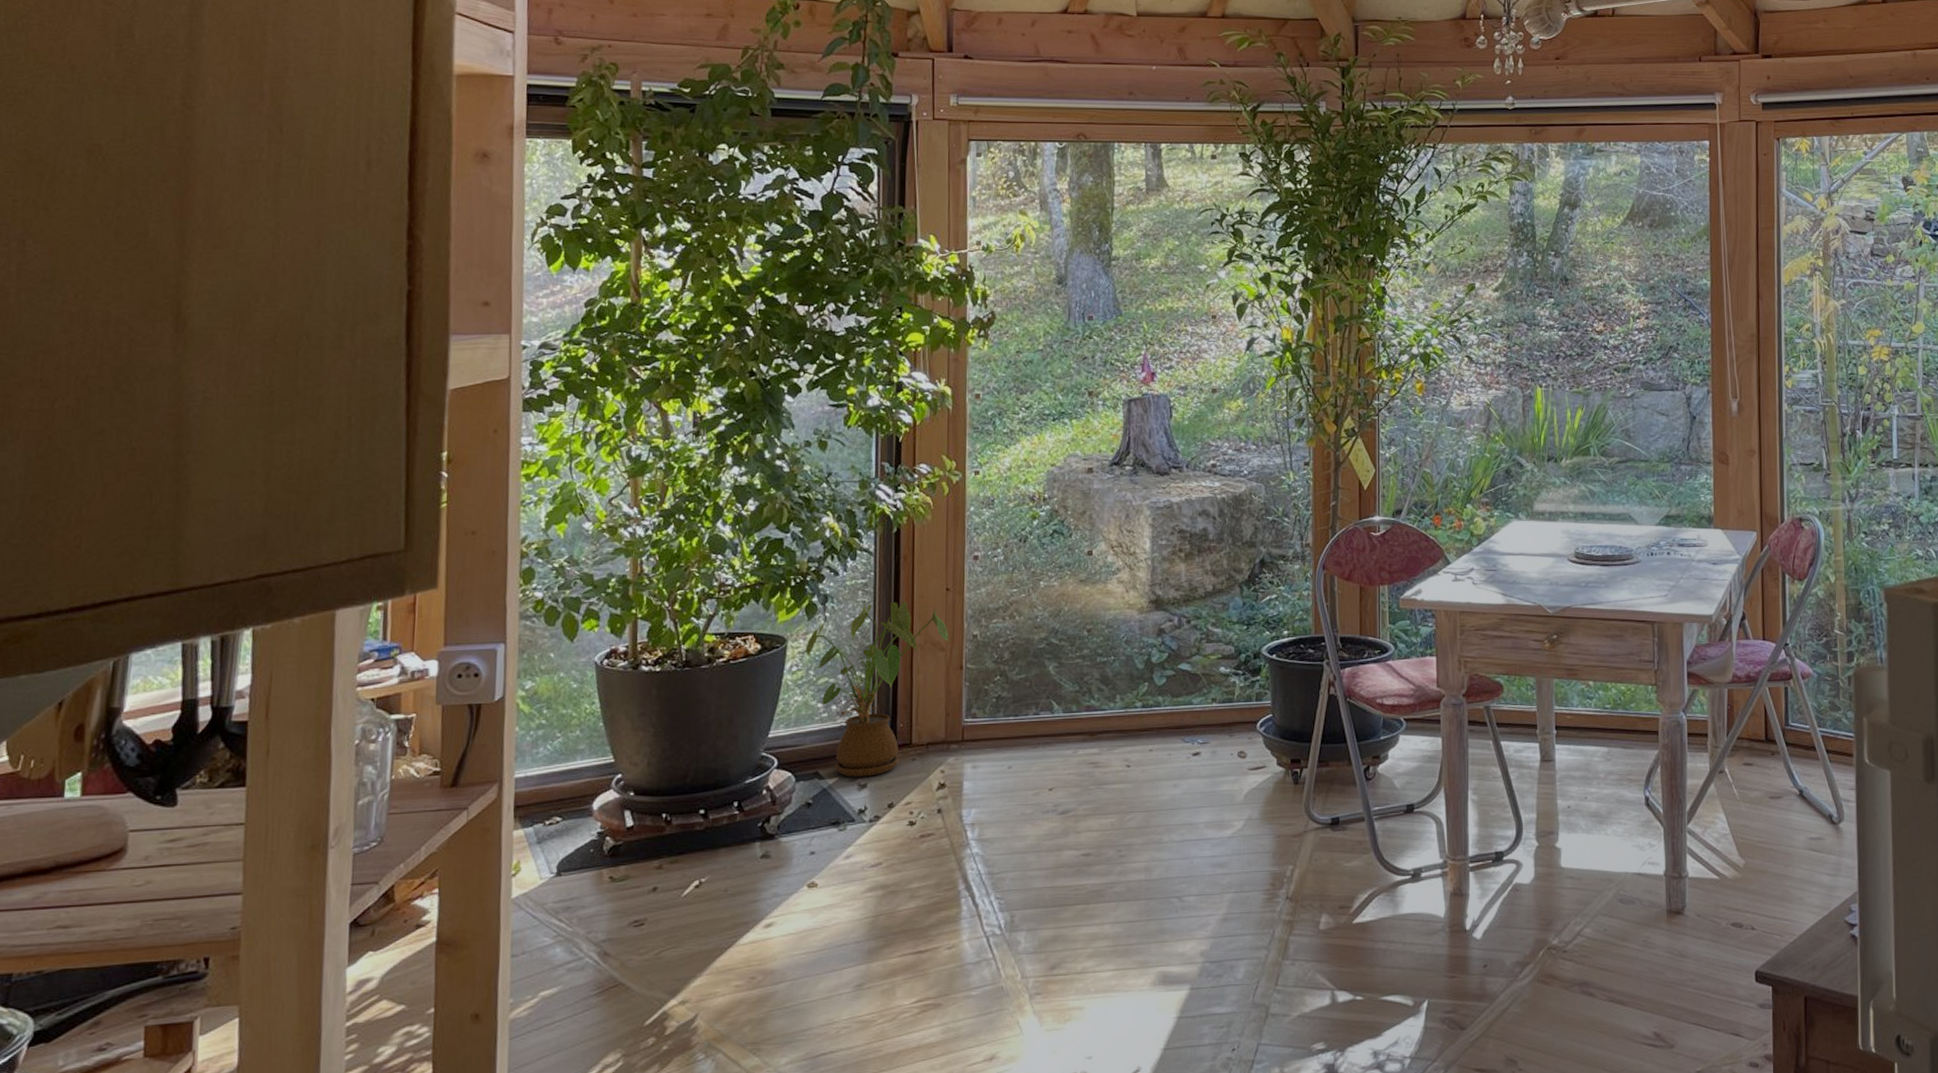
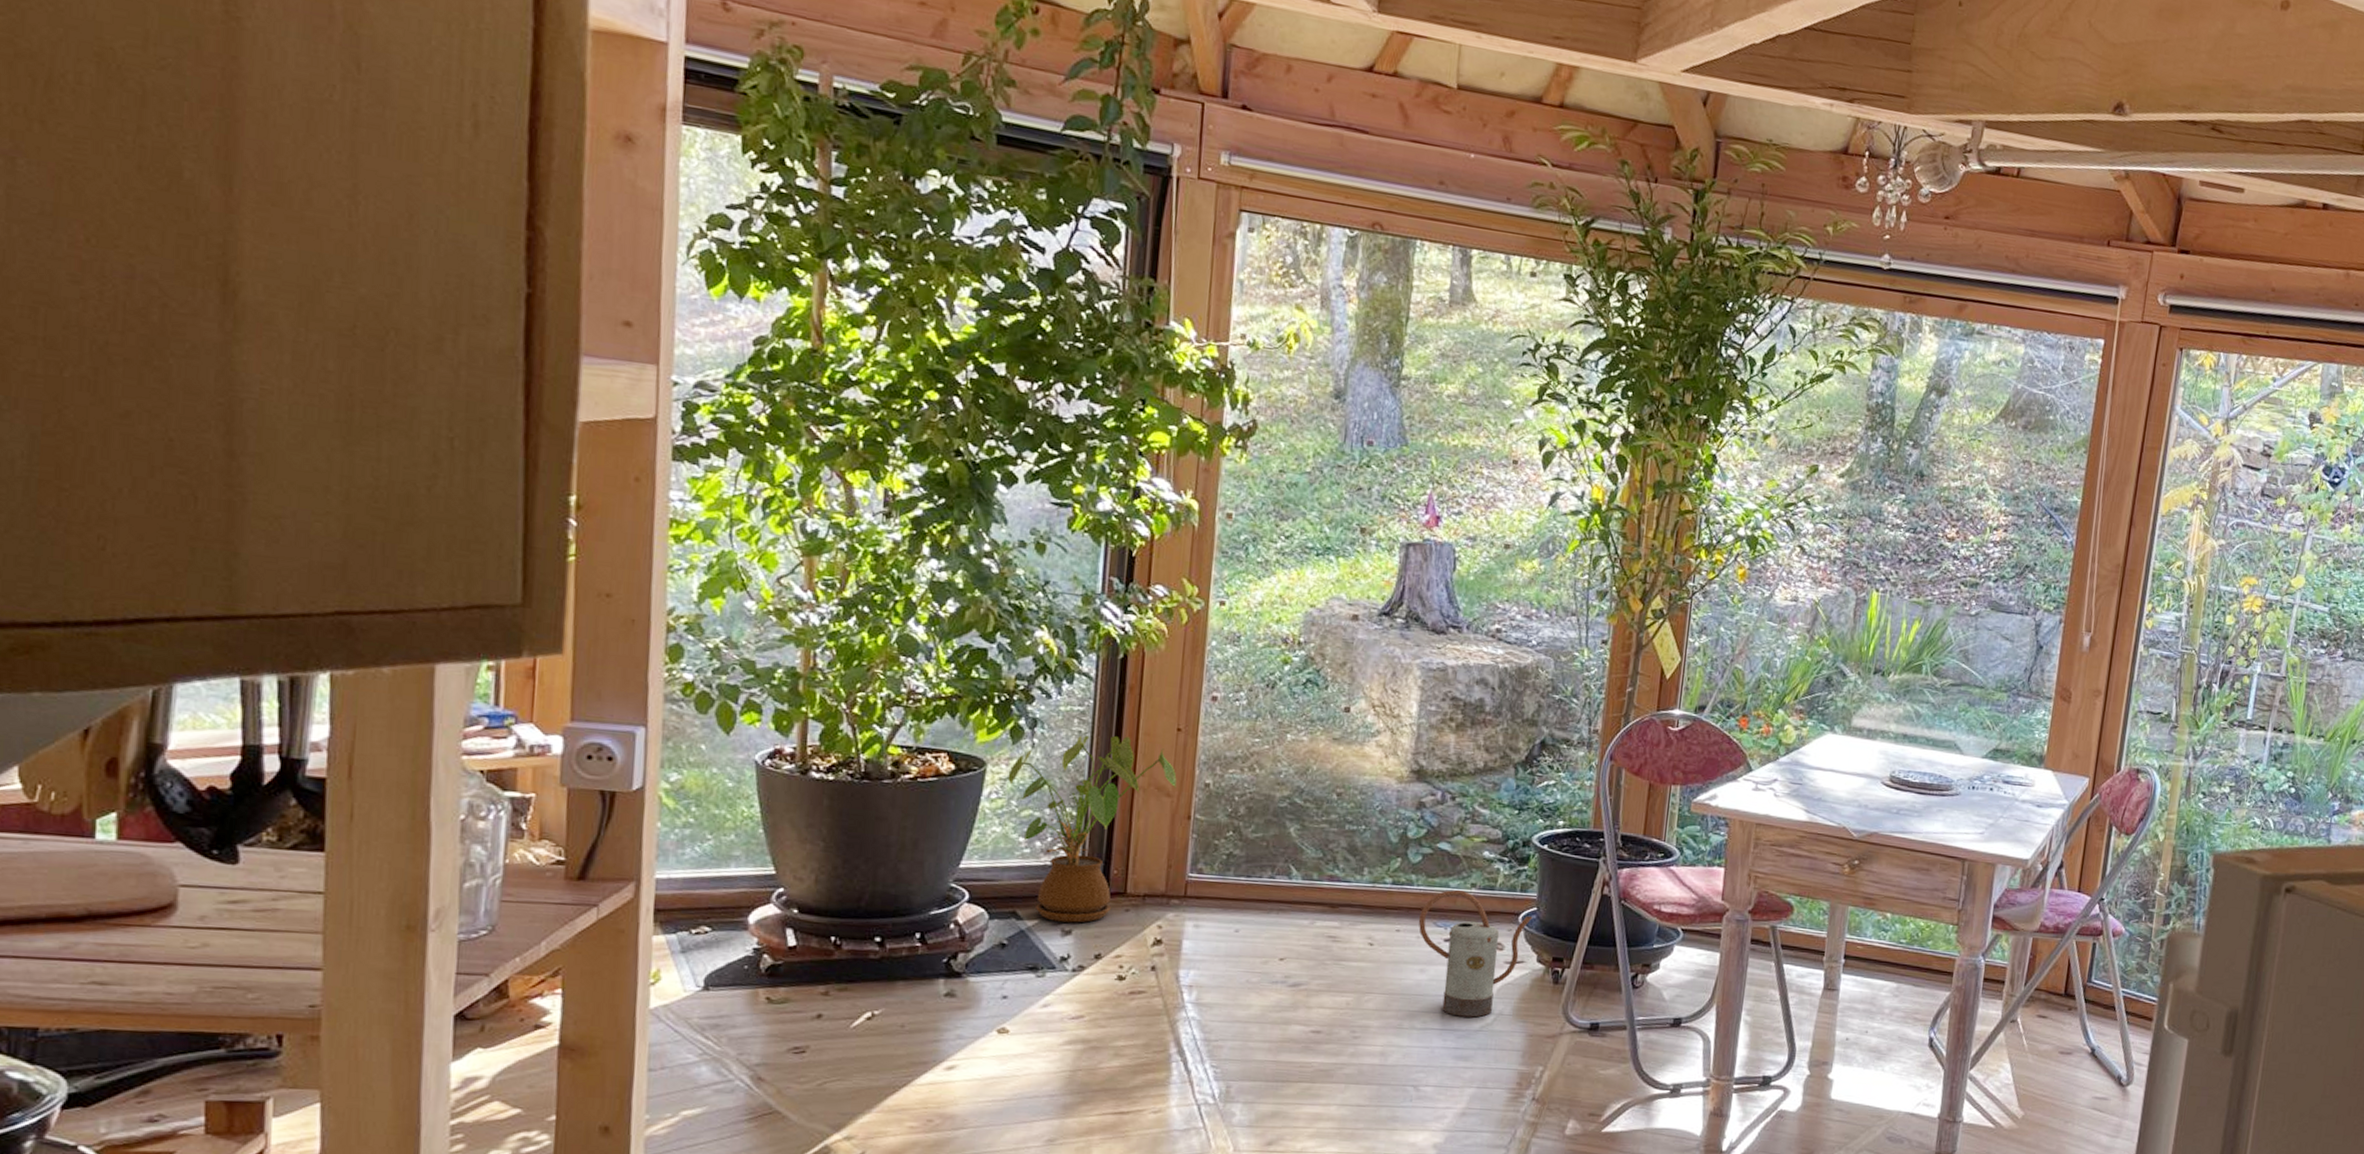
watering can: none [1168,705,1269,826] -> present [1418,889,1533,1018]

